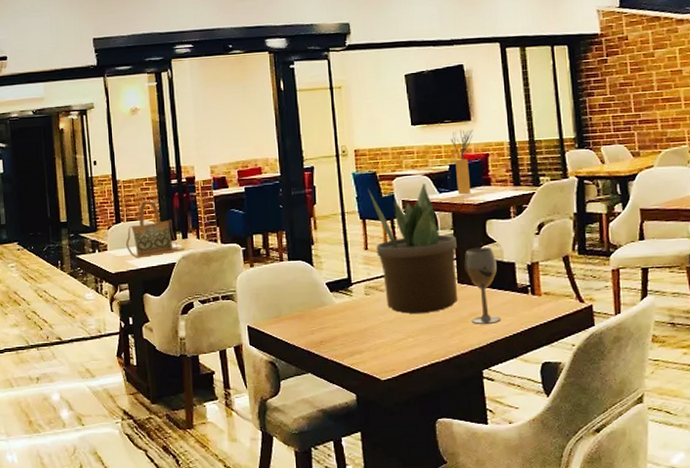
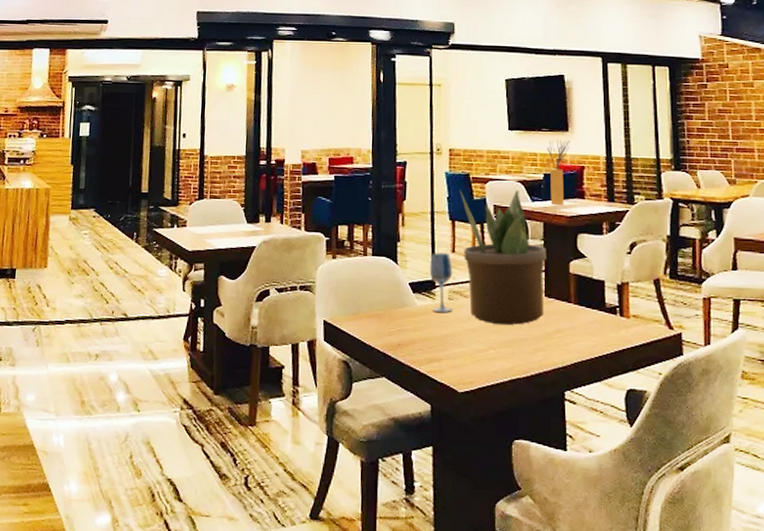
handbag: present [126,202,186,258] -> none [206,181,268,238]
wineglass: none [344,251,370,309] -> present [430,253,453,313]
wine glass: present [464,247,501,324] -> none [553,261,587,343]

